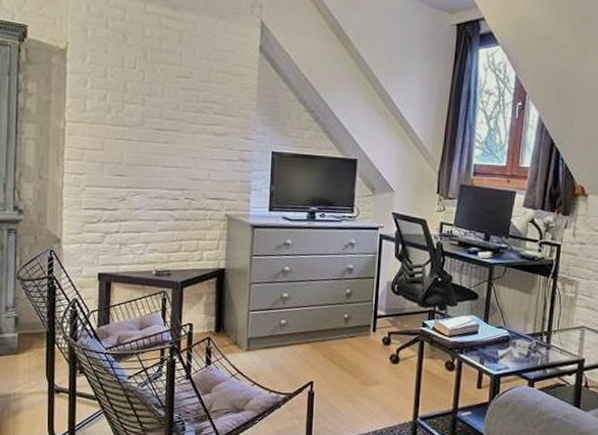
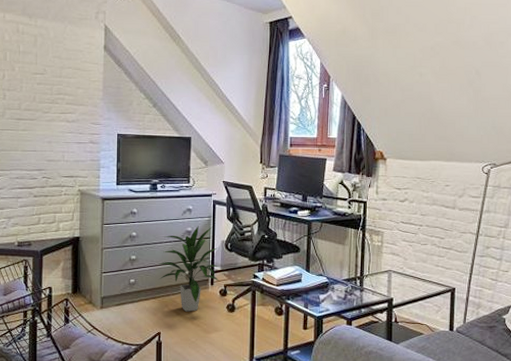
indoor plant: none [314,263,384,361] -> present [159,226,221,312]

